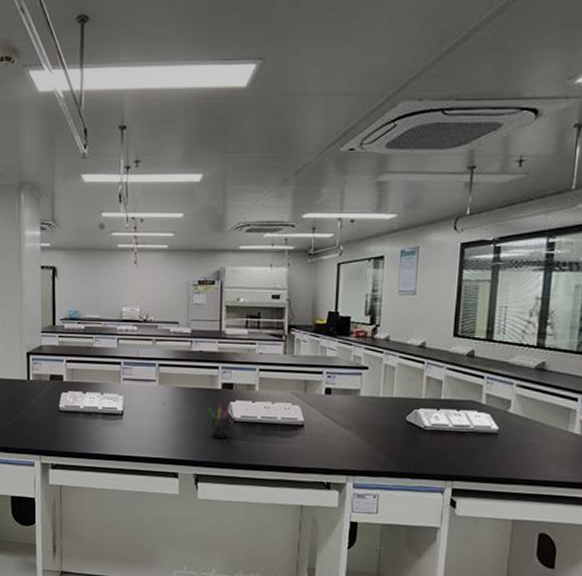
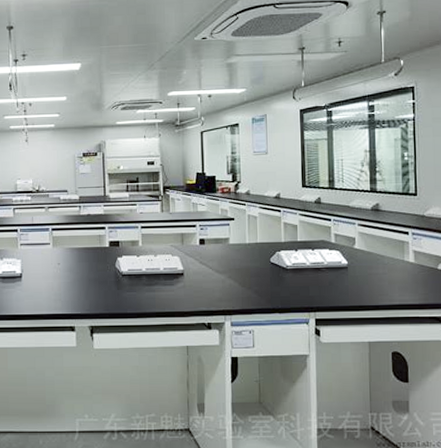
pen holder: present [207,402,230,439] -> none [98,258,118,293]

